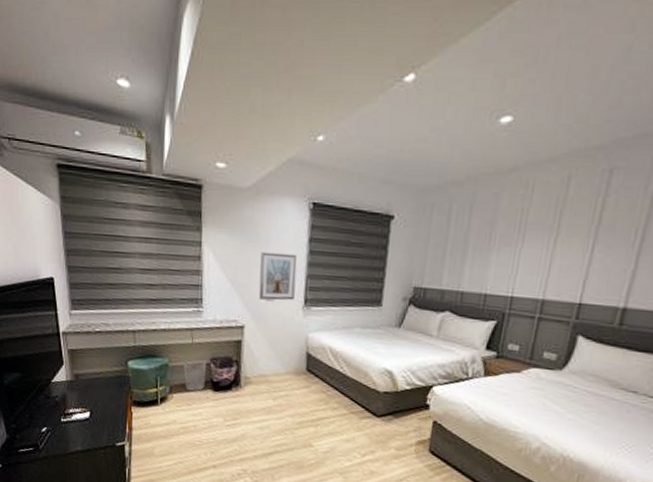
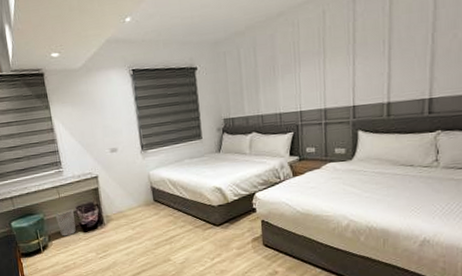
picture frame: present [258,252,298,301] -> none [99,112,133,152]

